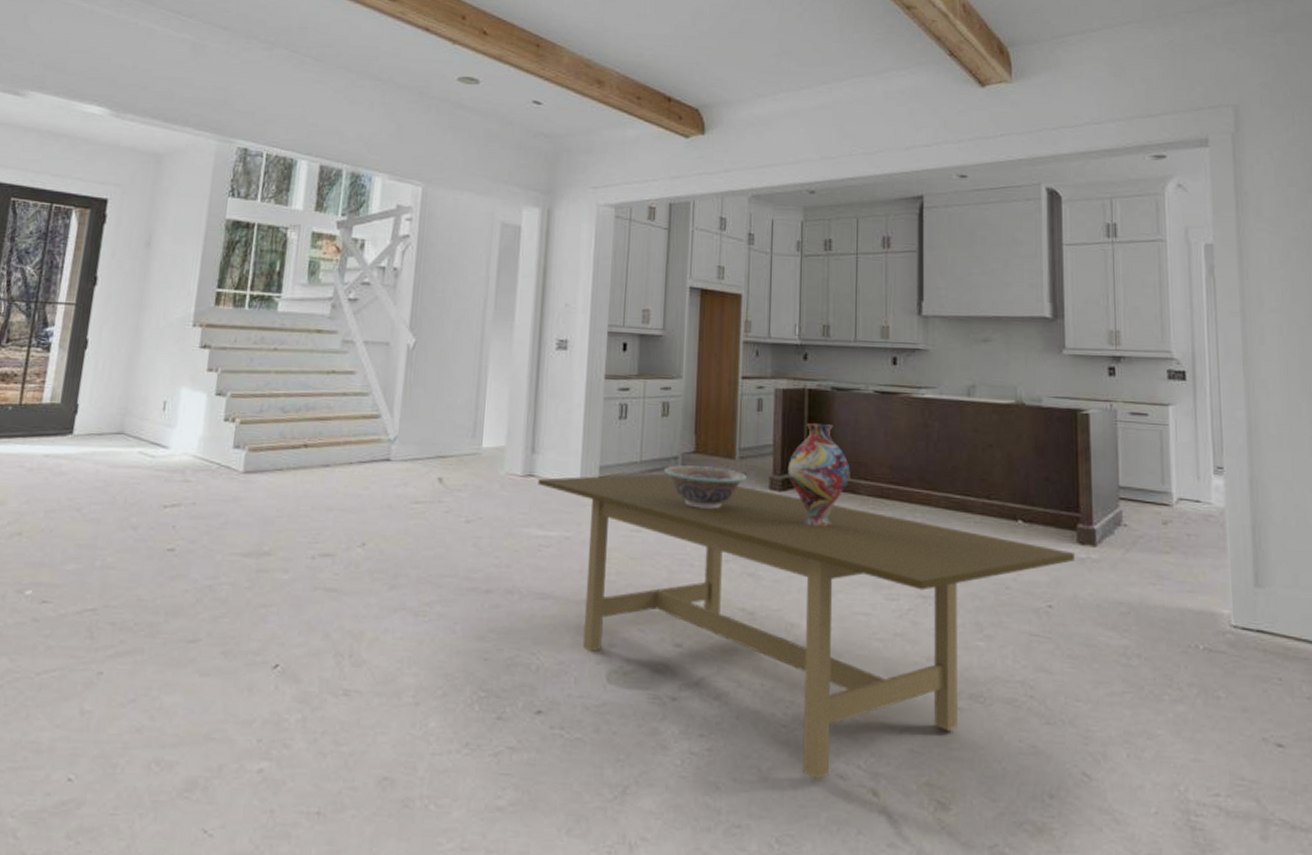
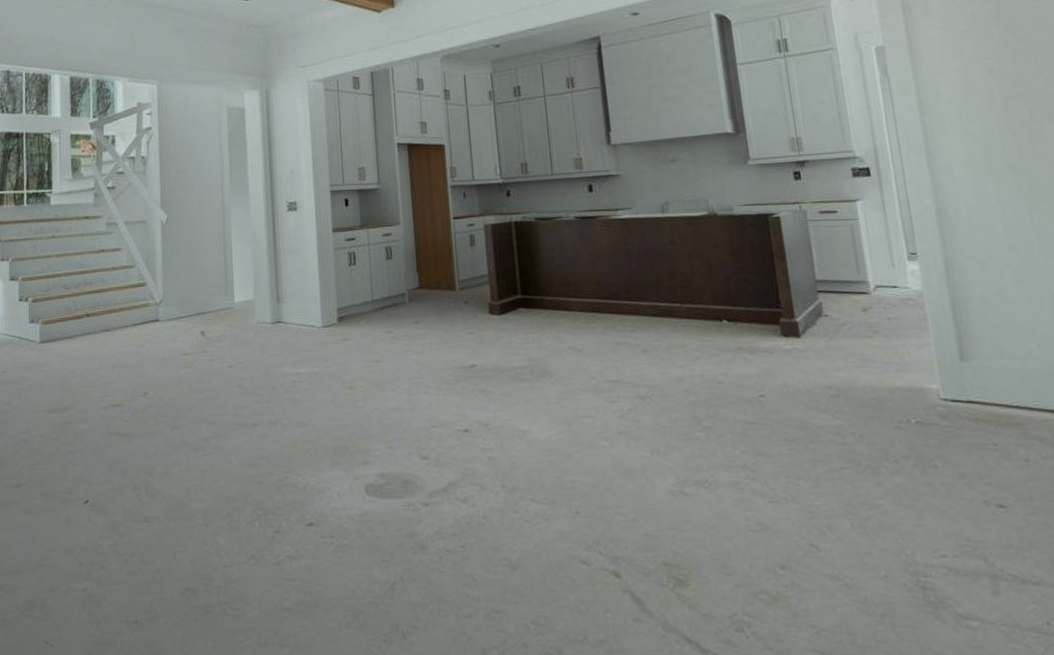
dining table: present [538,473,1074,780] -> none [286,309,781,566]
decorative bowl: present [663,464,748,509] -> none [393,299,469,337]
vase: present [787,423,850,527] -> none [503,251,562,343]

